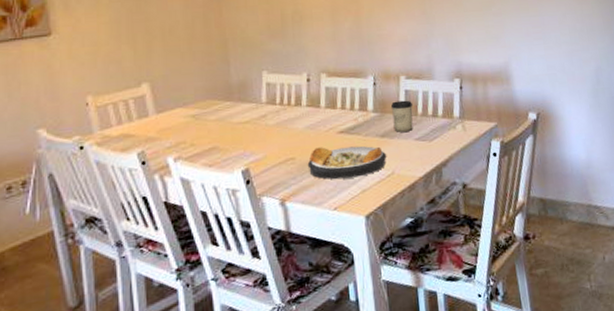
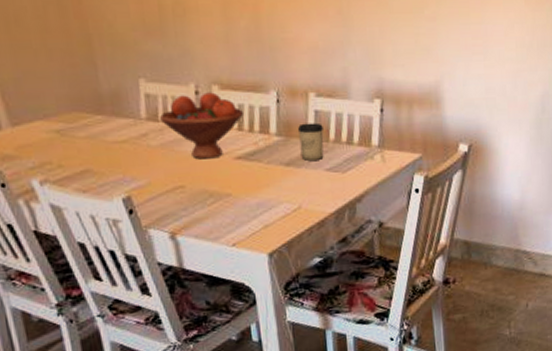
fruit bowl: none [276,79,346,135] -> present [159,92,243,160]
plate: present [307,146,387,180] -> none [199,174,293,213]

